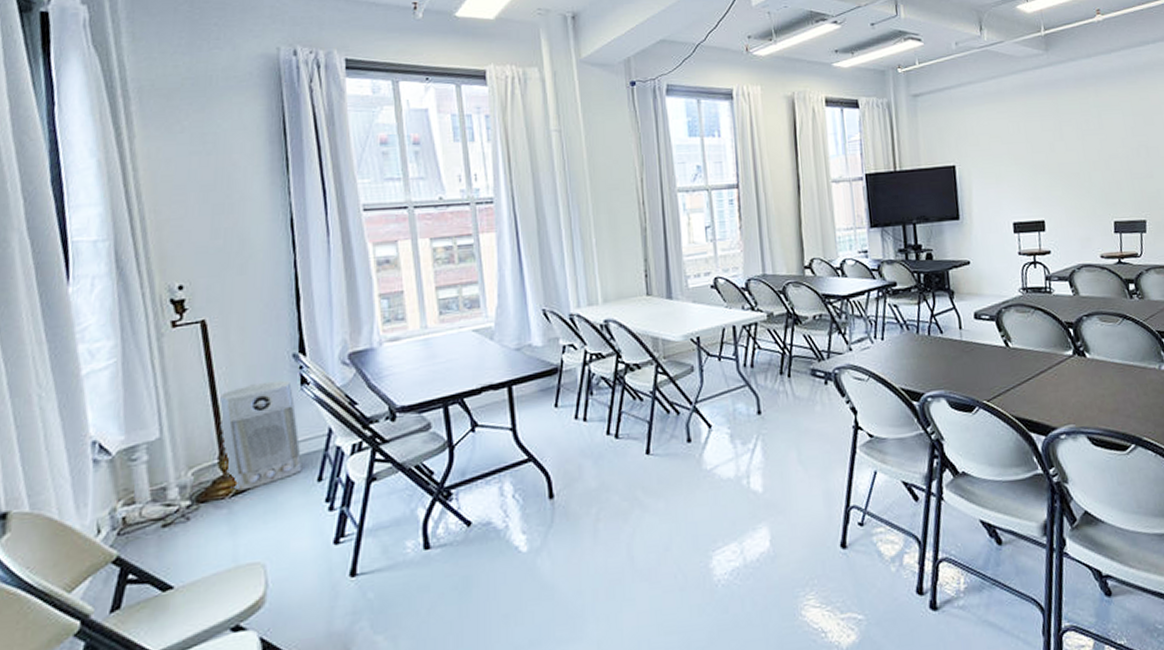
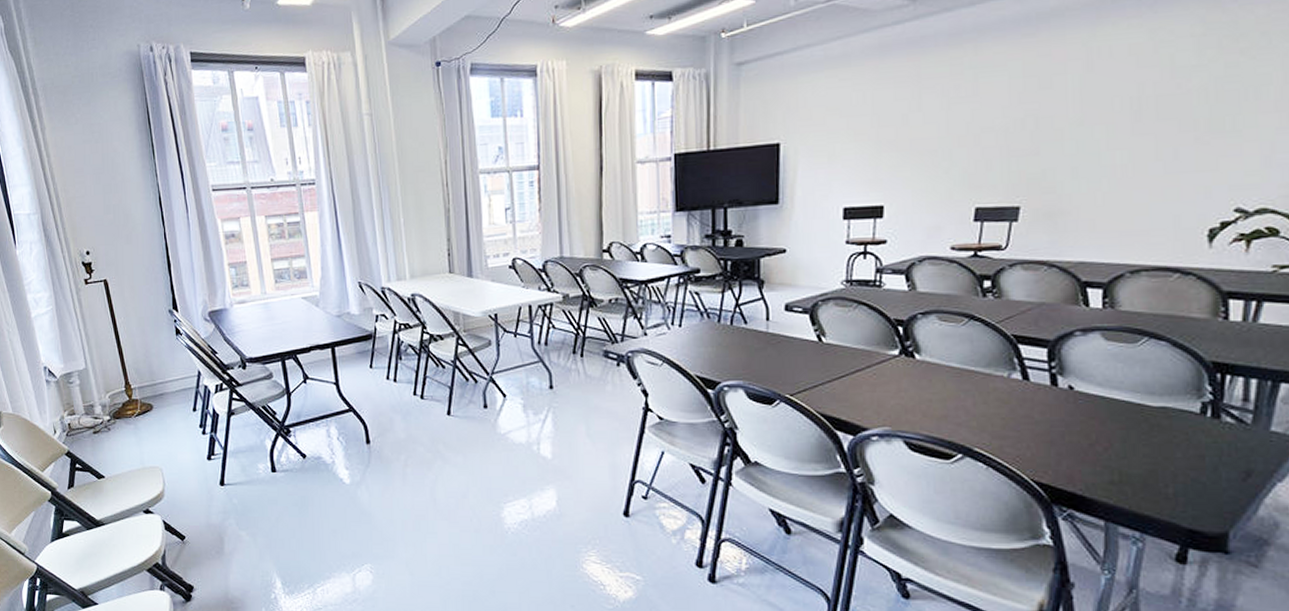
air purifier: present [219,380,303,491] -> none [122,330,182,413]

